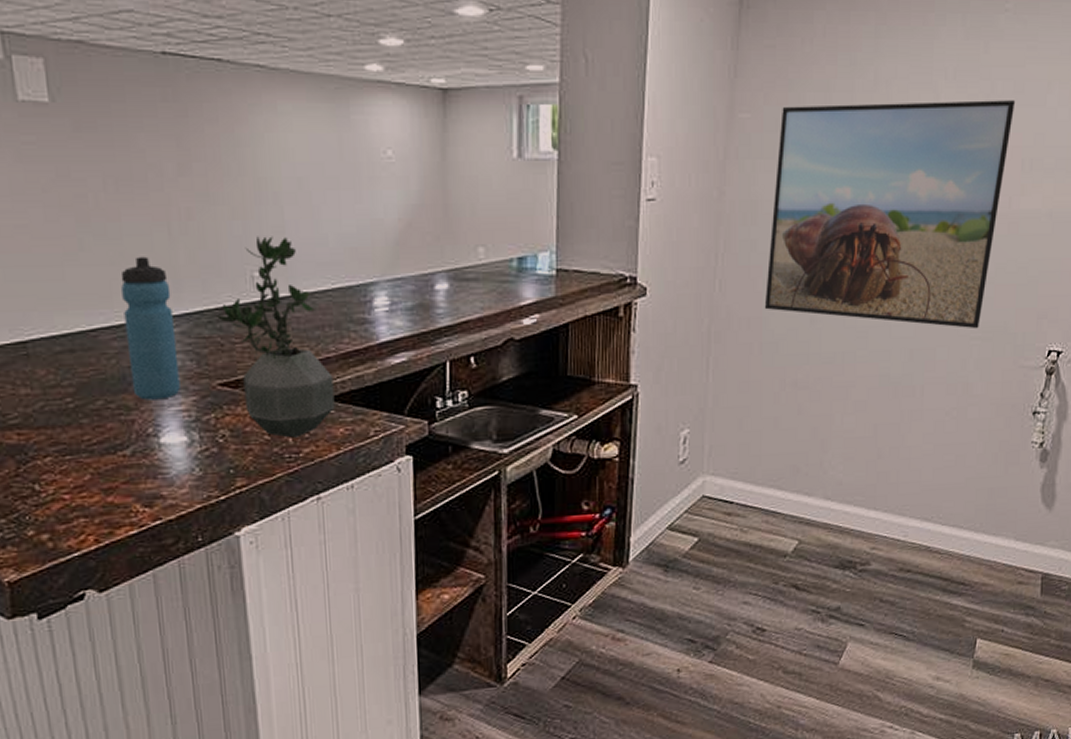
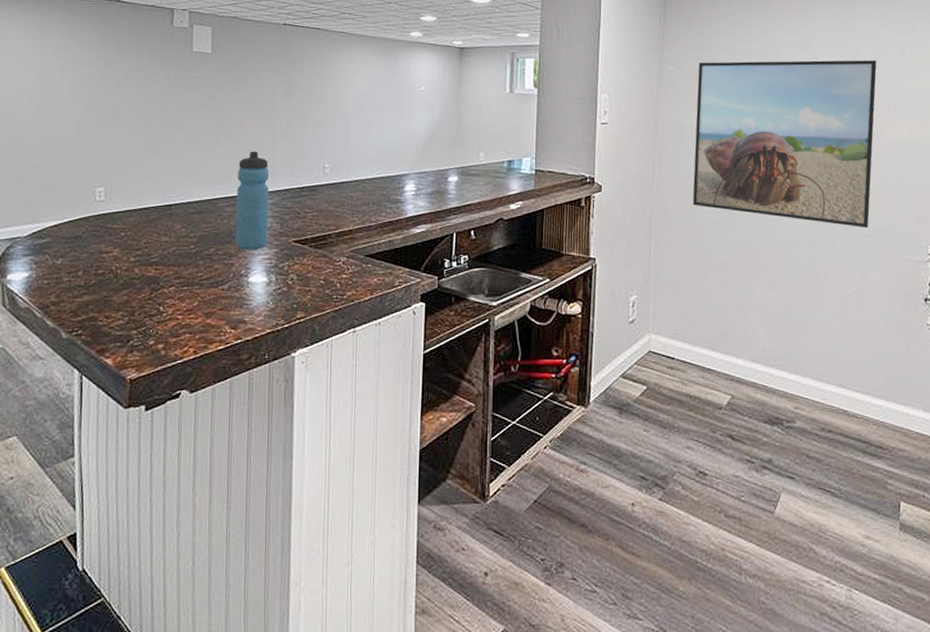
potted plant: present [215,236,335,438] -> none [296,140,373,284]

